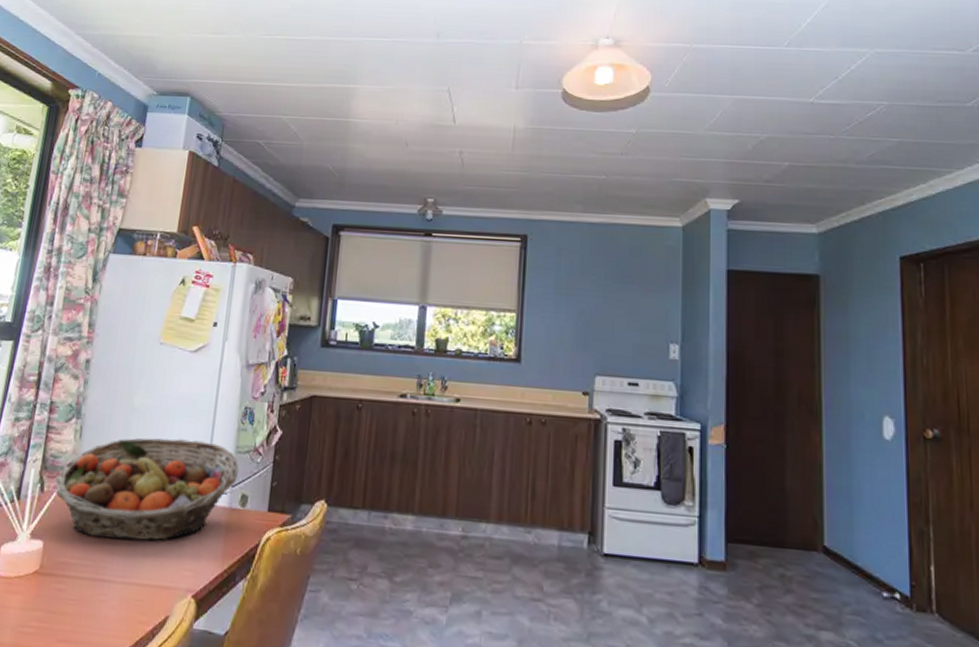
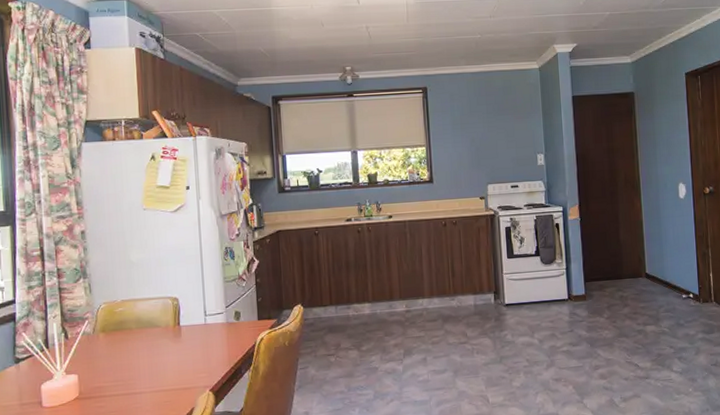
fruit basket: present [54,438,240,541] -> none [75,278,230,365]

